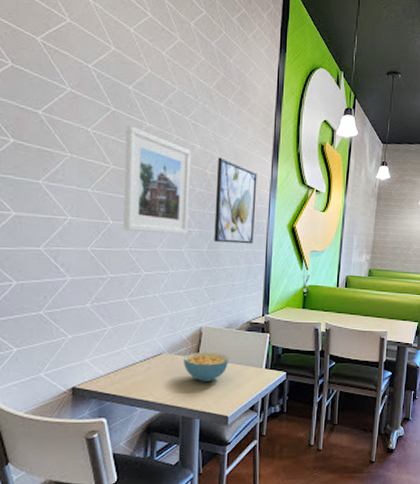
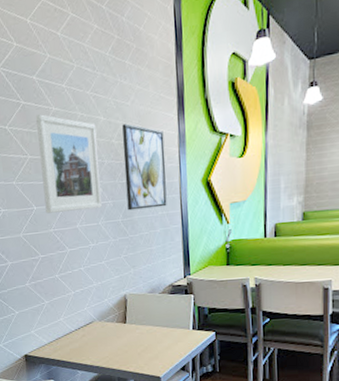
cereal bowl: present [183,352,230,382] -> none [112,316,156,345]

